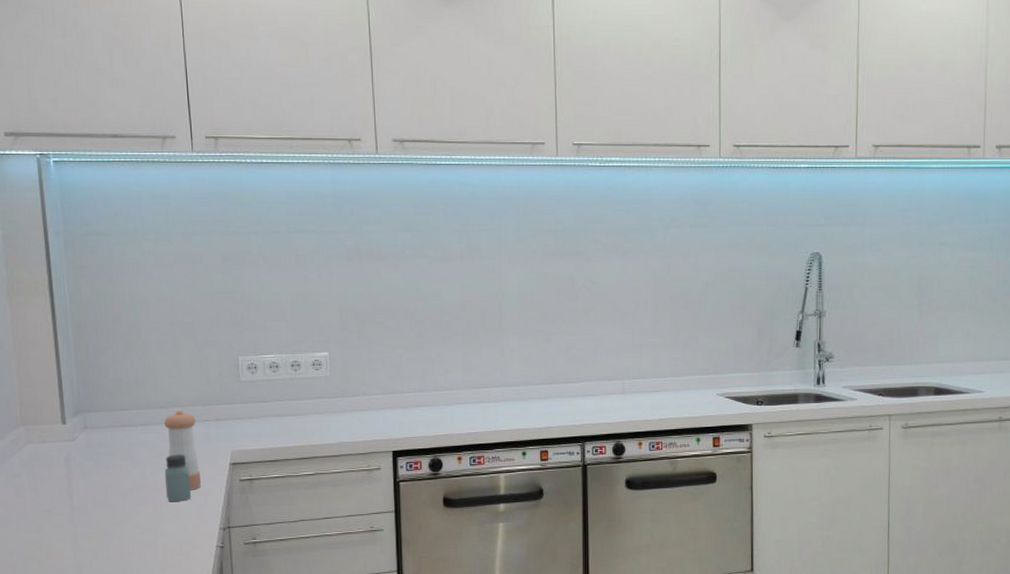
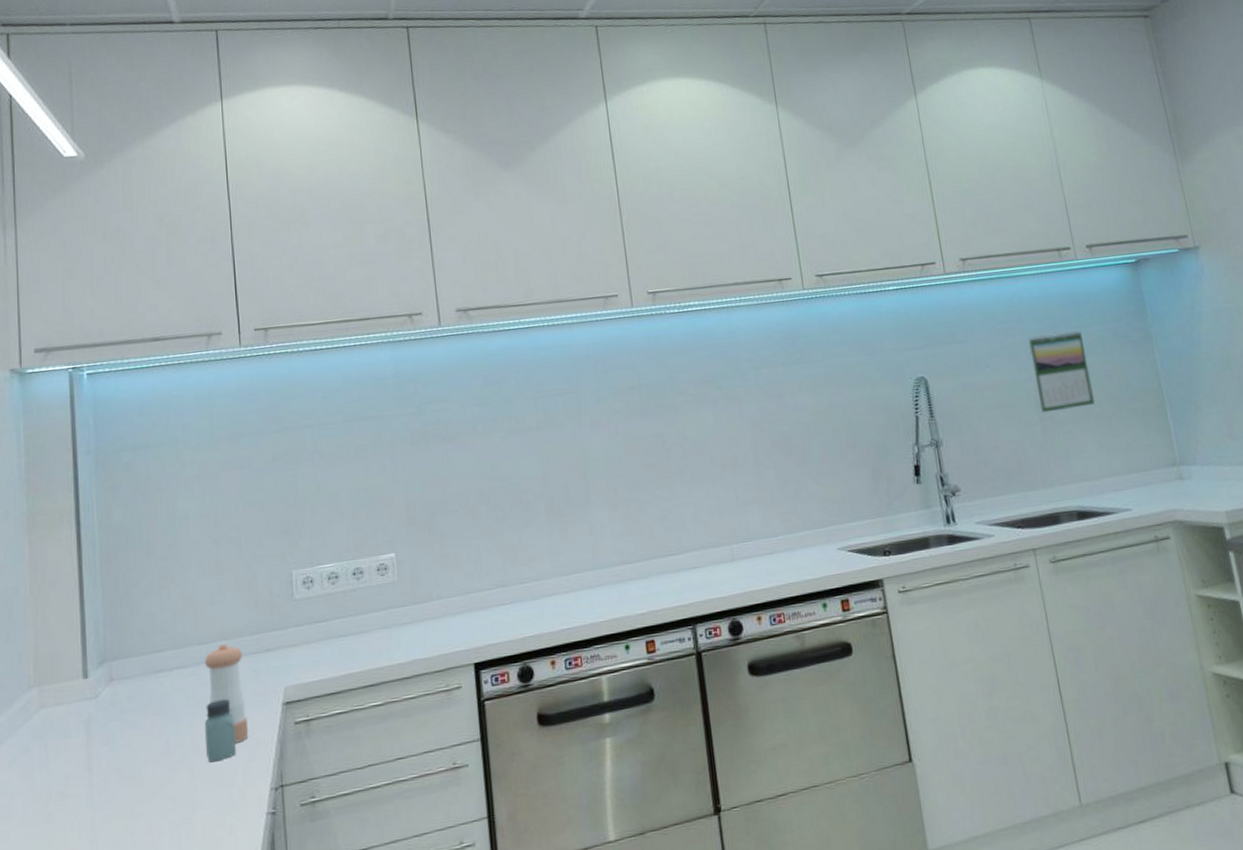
calendar: none [921,226,974,298] -> present [1028,330,1096,413]

